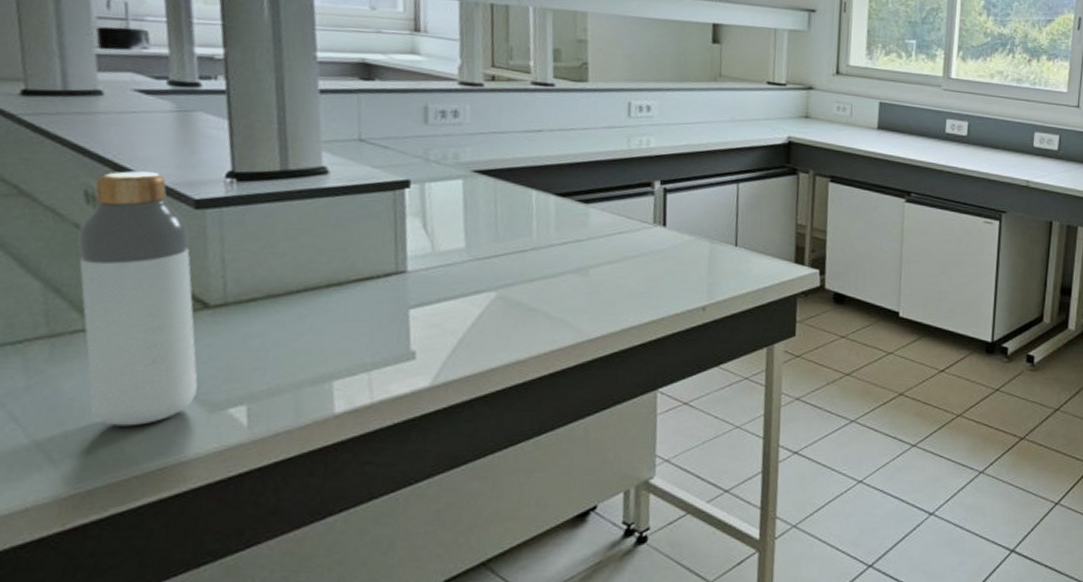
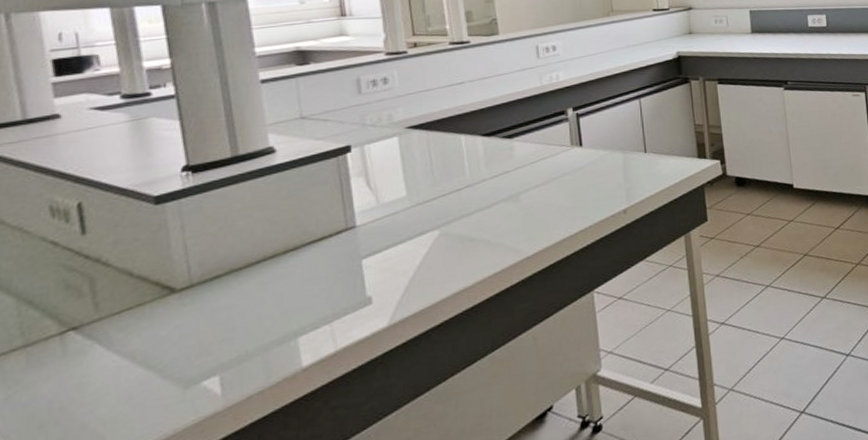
bottle: present [77,171,198,427] -> none [46,178,171,419]

